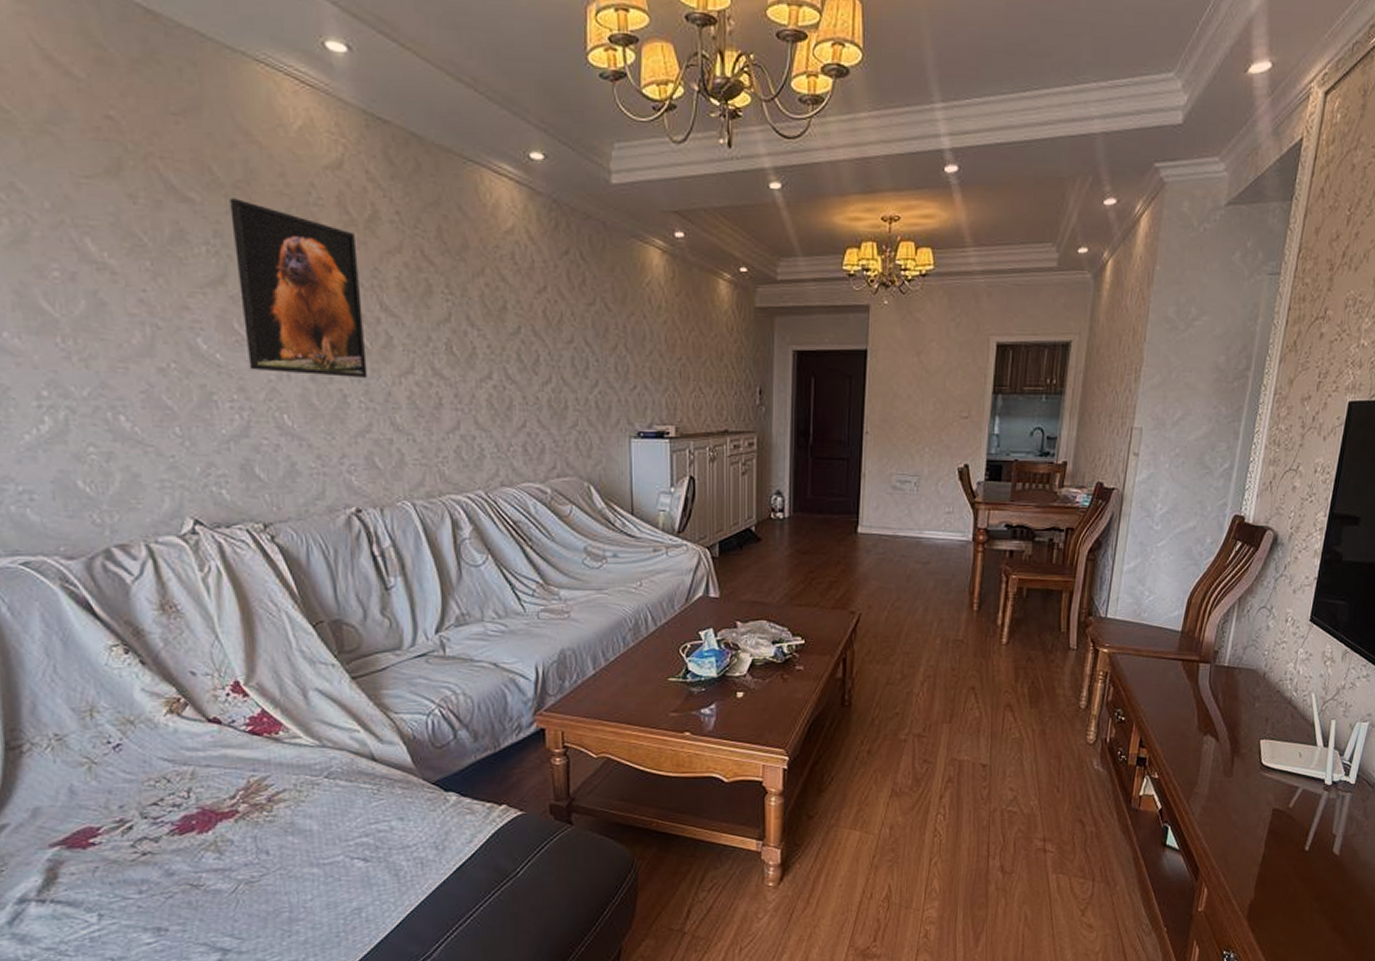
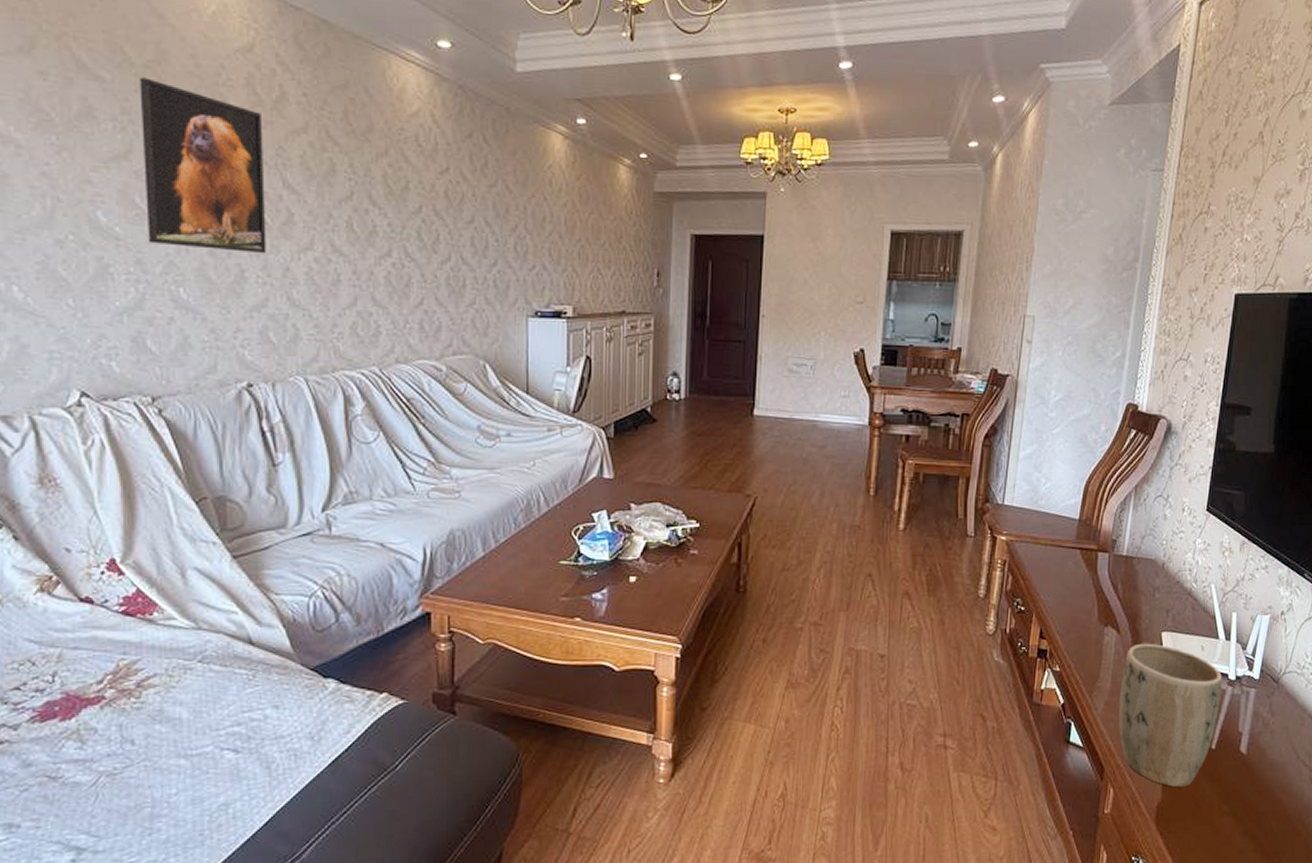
plant pot: none [1215,750,1319,887] -> present [1119,643,1223,788]

